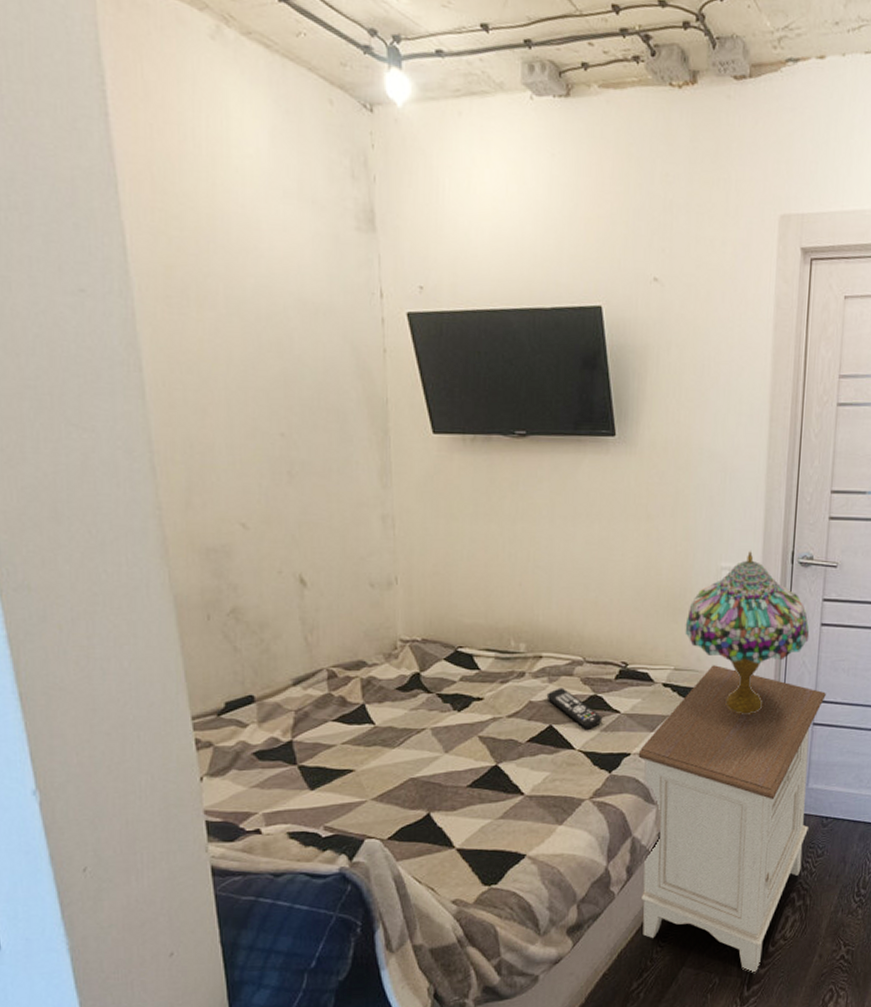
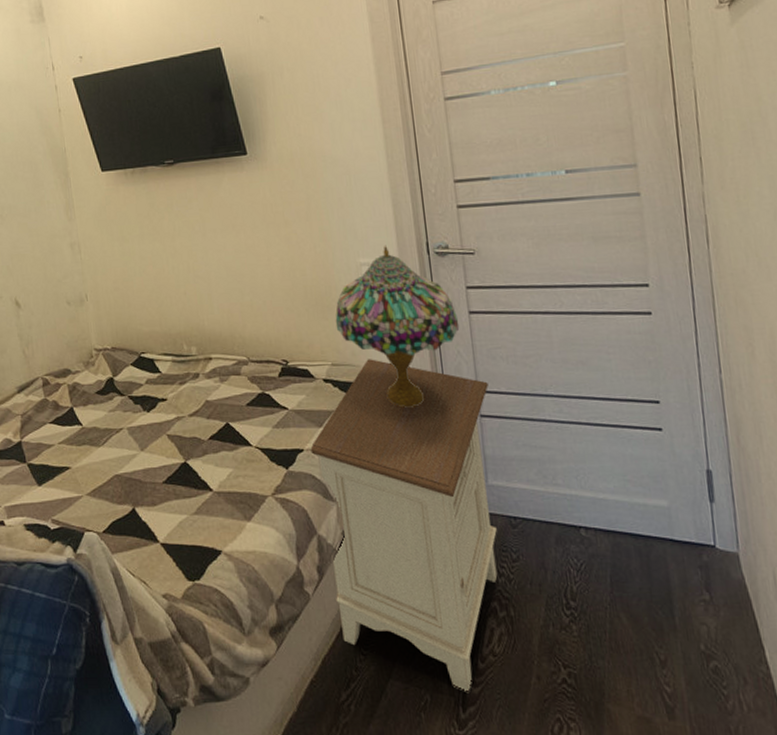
remote control: present [546,688,603,730] -> none [220,387,273,426]

